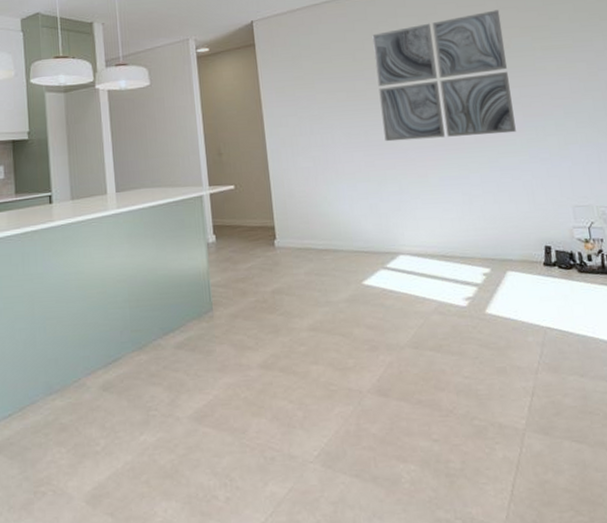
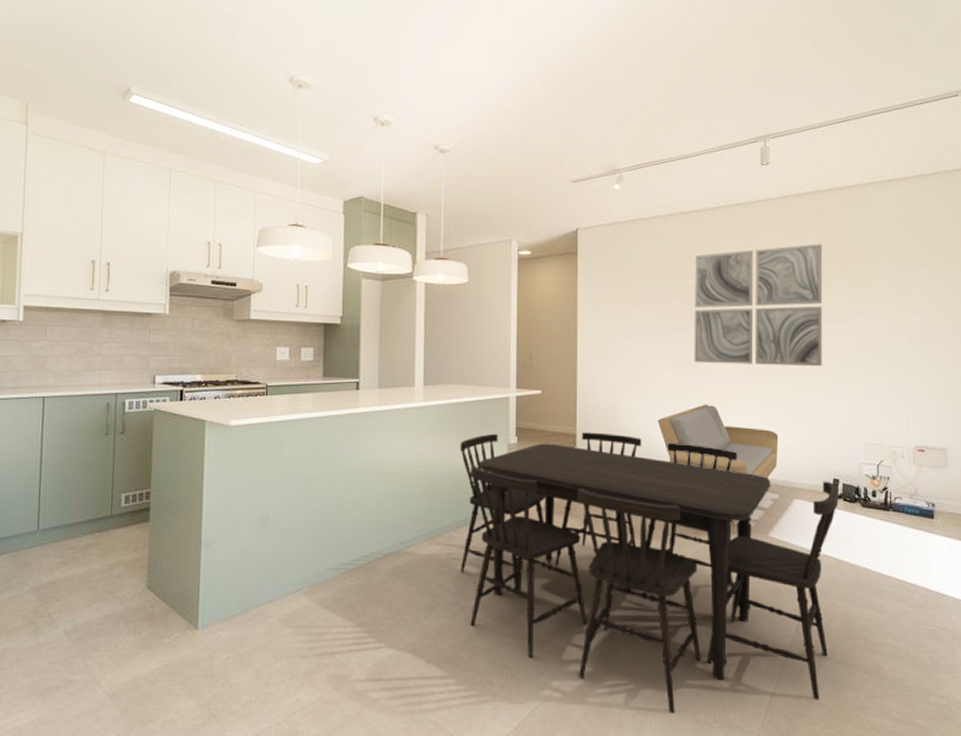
dining table: none [158,222,567,514] -> present [460,432,839,713]
sofa: none [355,182,485,315] -> present [657,404,779,535]

